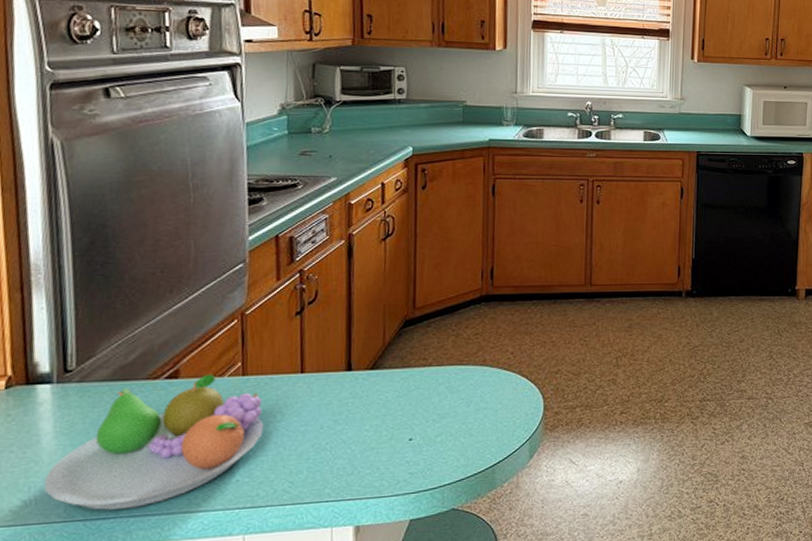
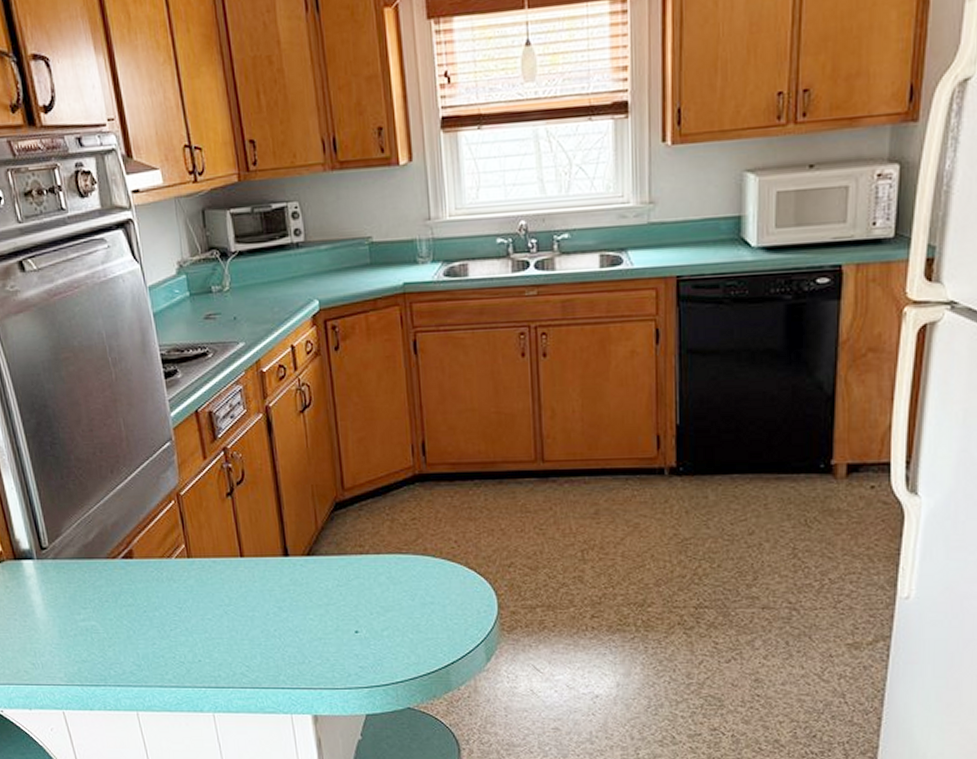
fruit bowl: present [43,374,264,510] -> none [44,555,215,678]

